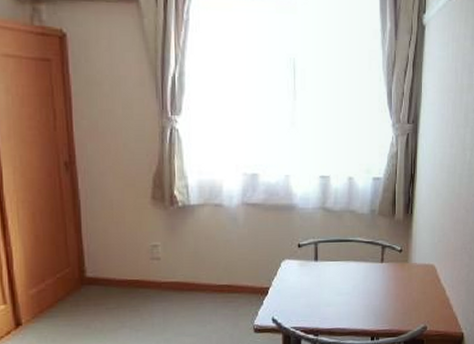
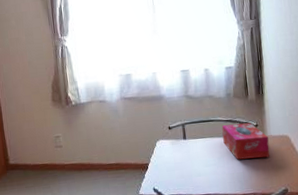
tissue box: none [361,246,412,290] -> present [221,122,270,160]

